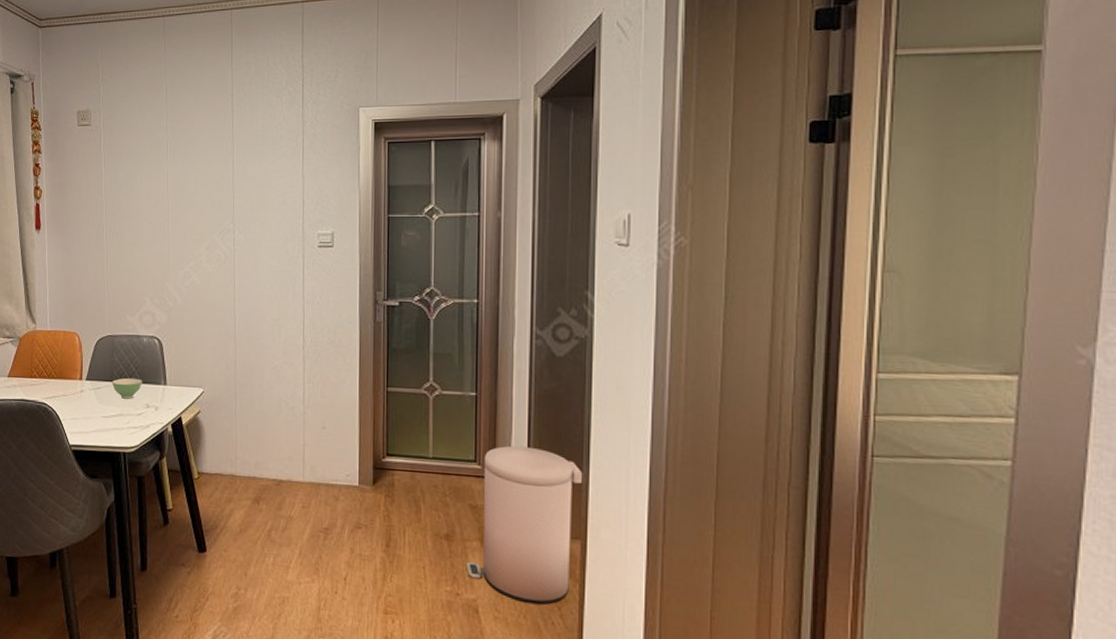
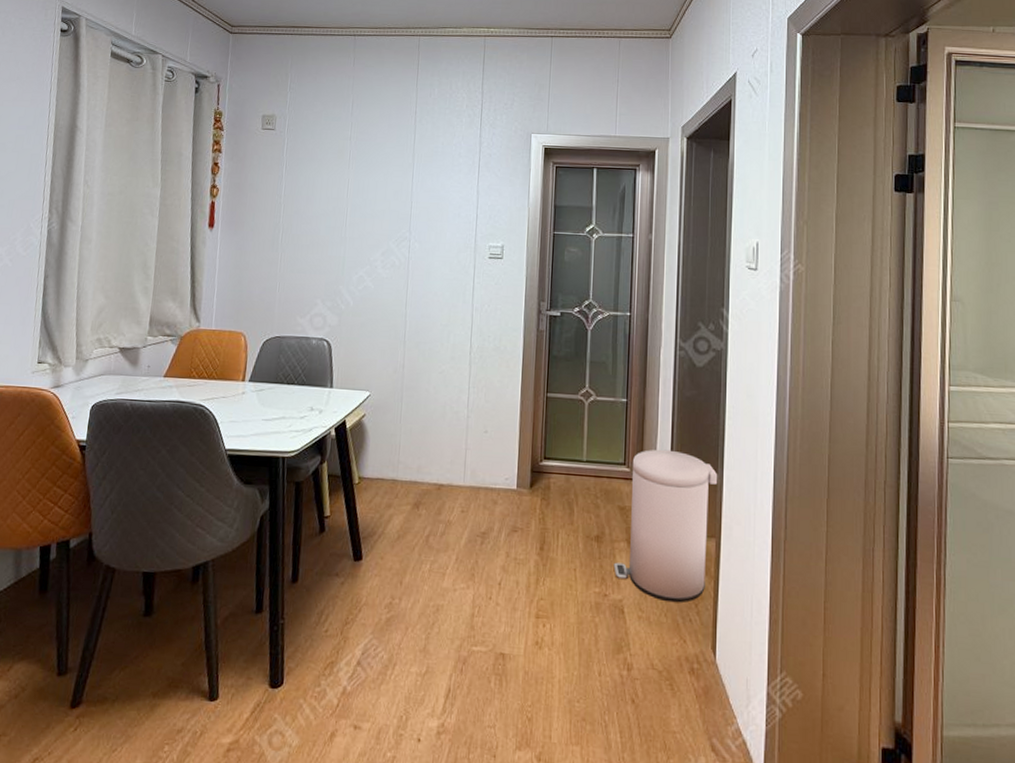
bowl: present [111,377,143,399] -> none [275,379,309,402]

